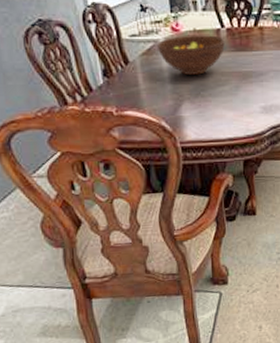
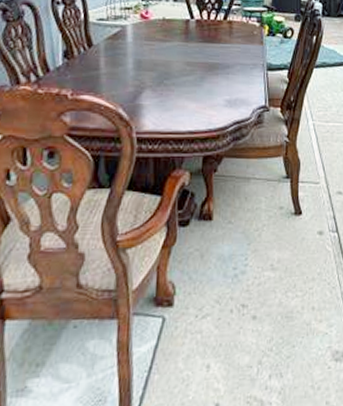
fruit bowl: present [156,35,225,75] -> none [123,23,193,63]

